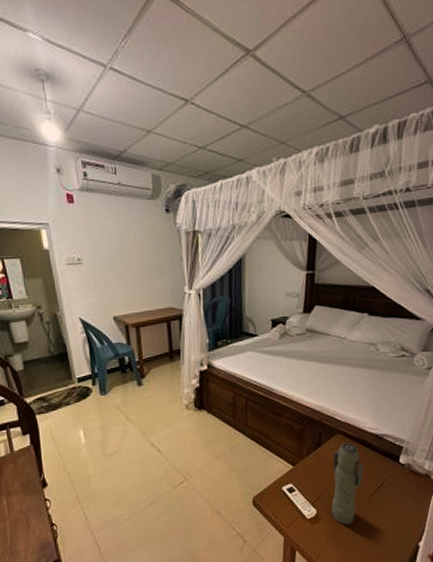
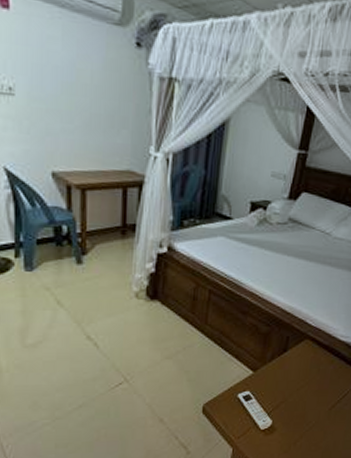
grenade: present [331,443,364,525] -> none [288,350,329,437]

